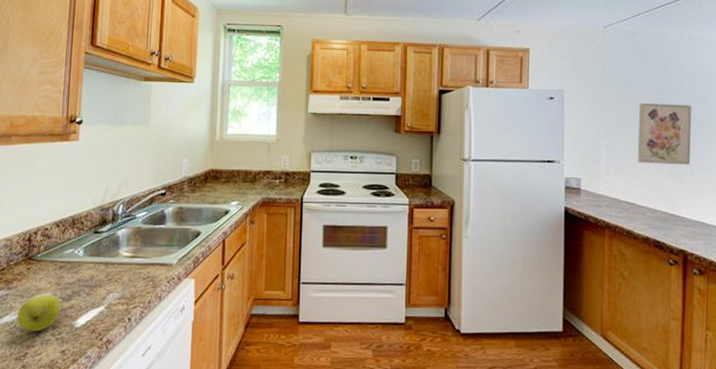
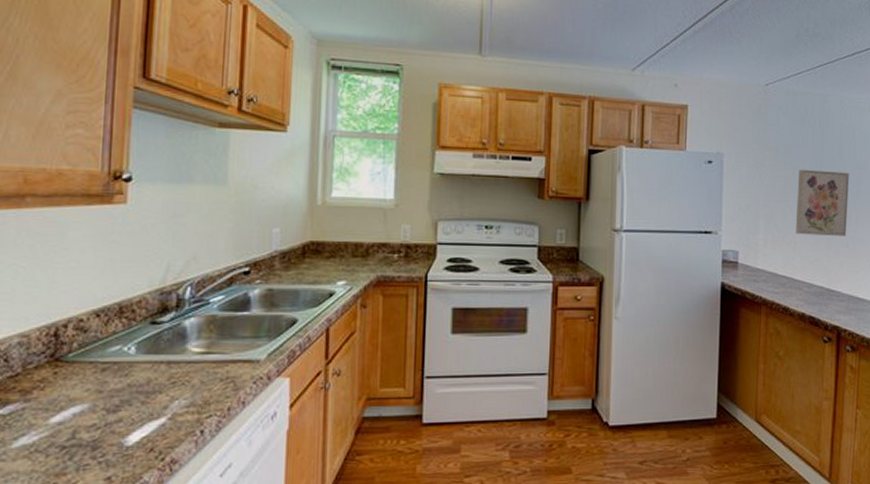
apple: present [16,293,61,332] -> none [38,404,105,455]

